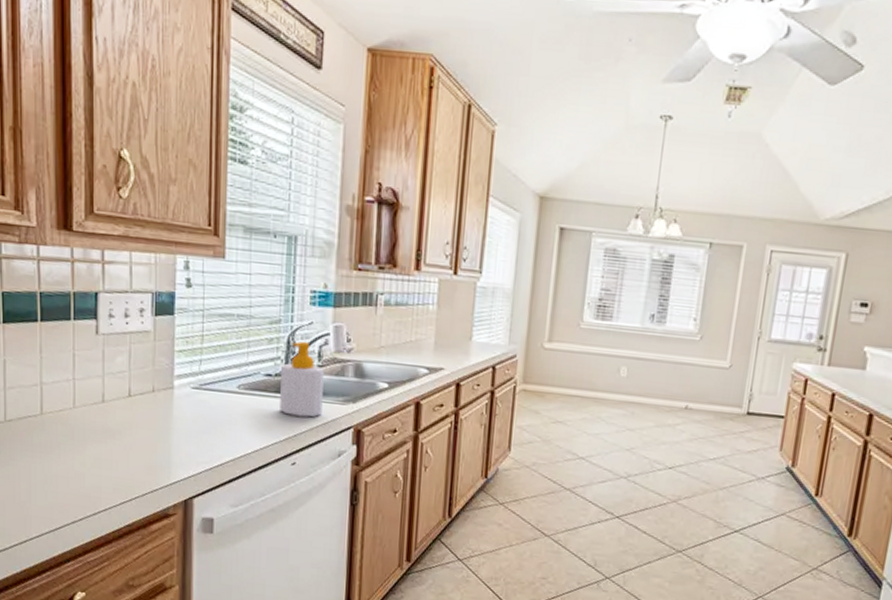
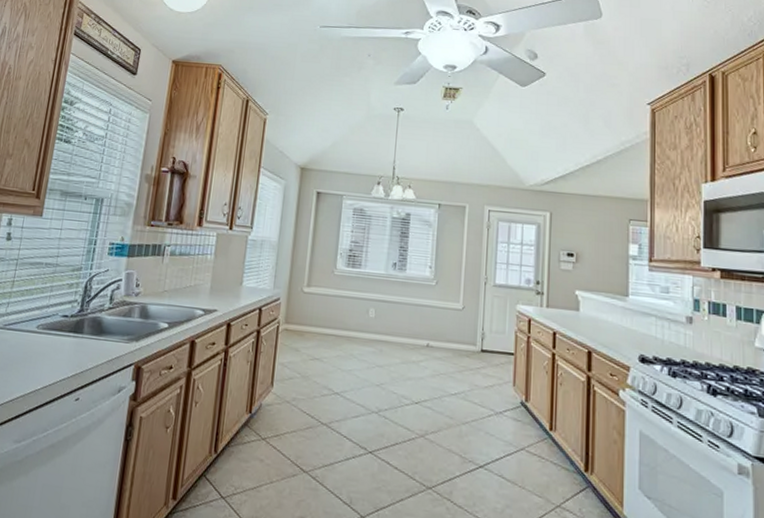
soap bottle: present [280,341,324,418] -> none [71,286,114,355]

